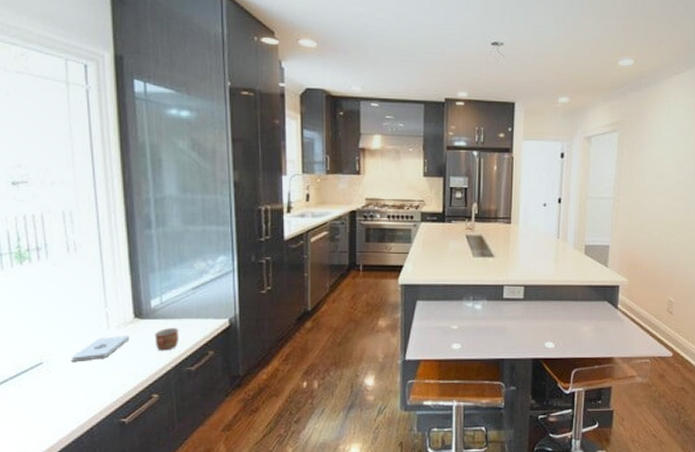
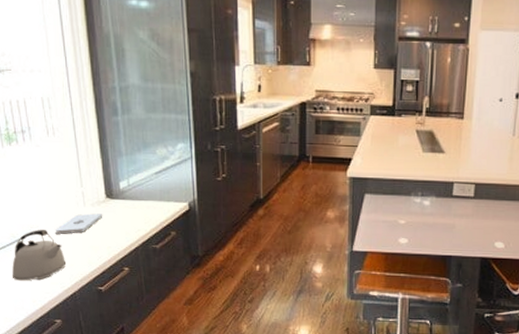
kettle: none [15,358,82,419] -> present [12,230,66,281]
mug: present [154,328,178,351] -> none [124,209,145,229]

